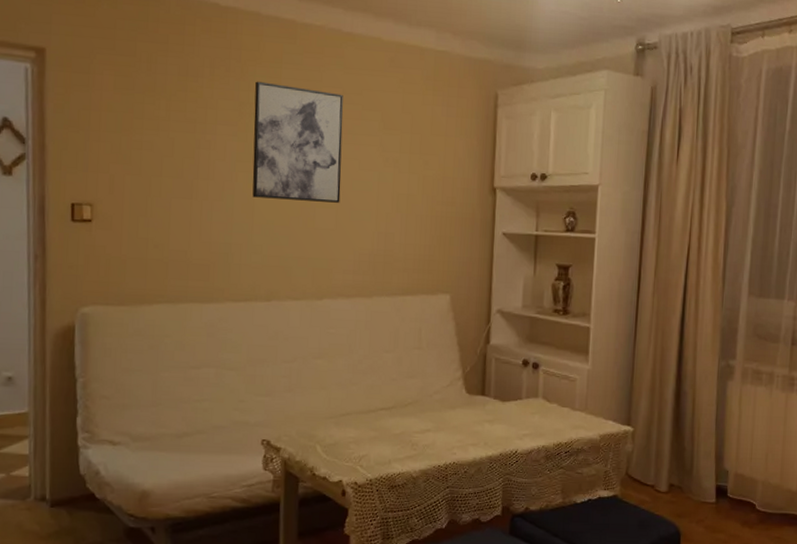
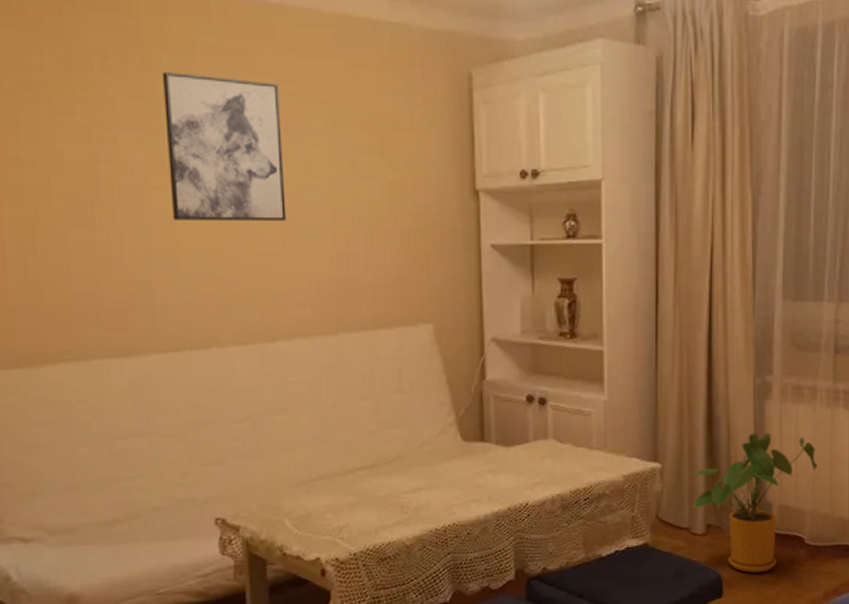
house plant: none [657,408,771,531] -> present [692,432,818,573]

